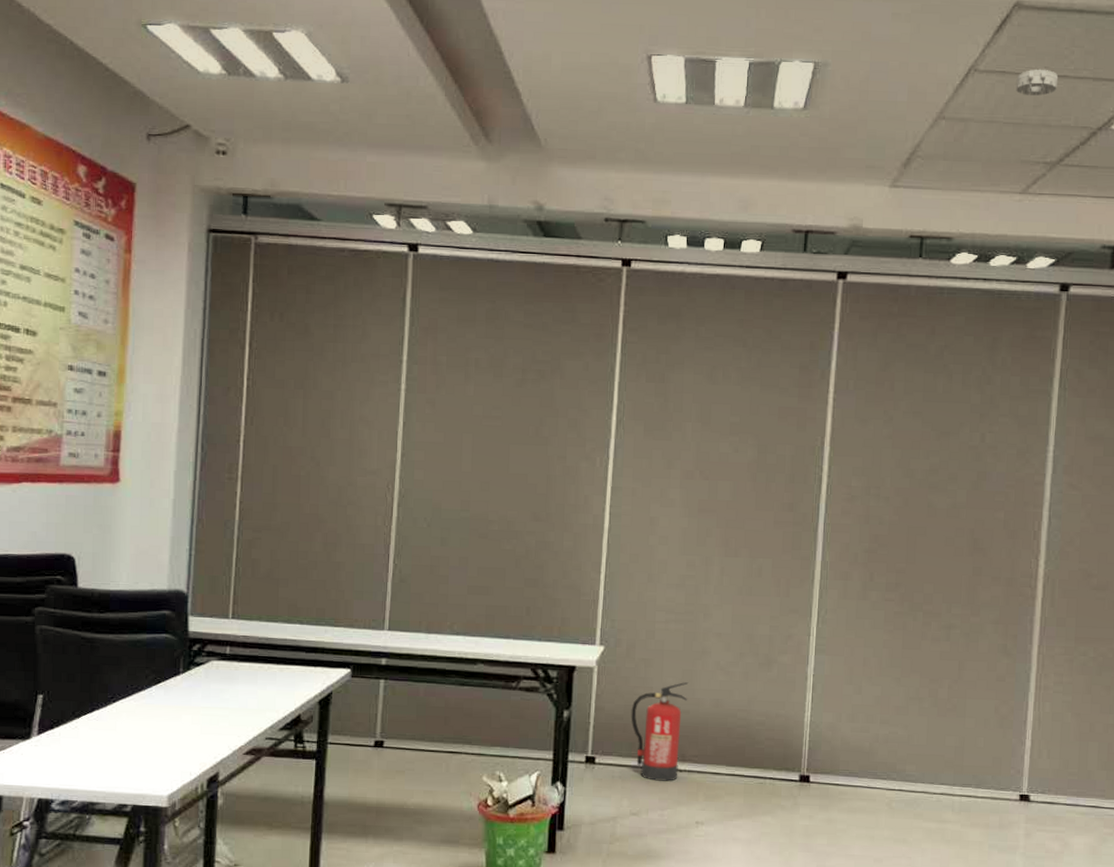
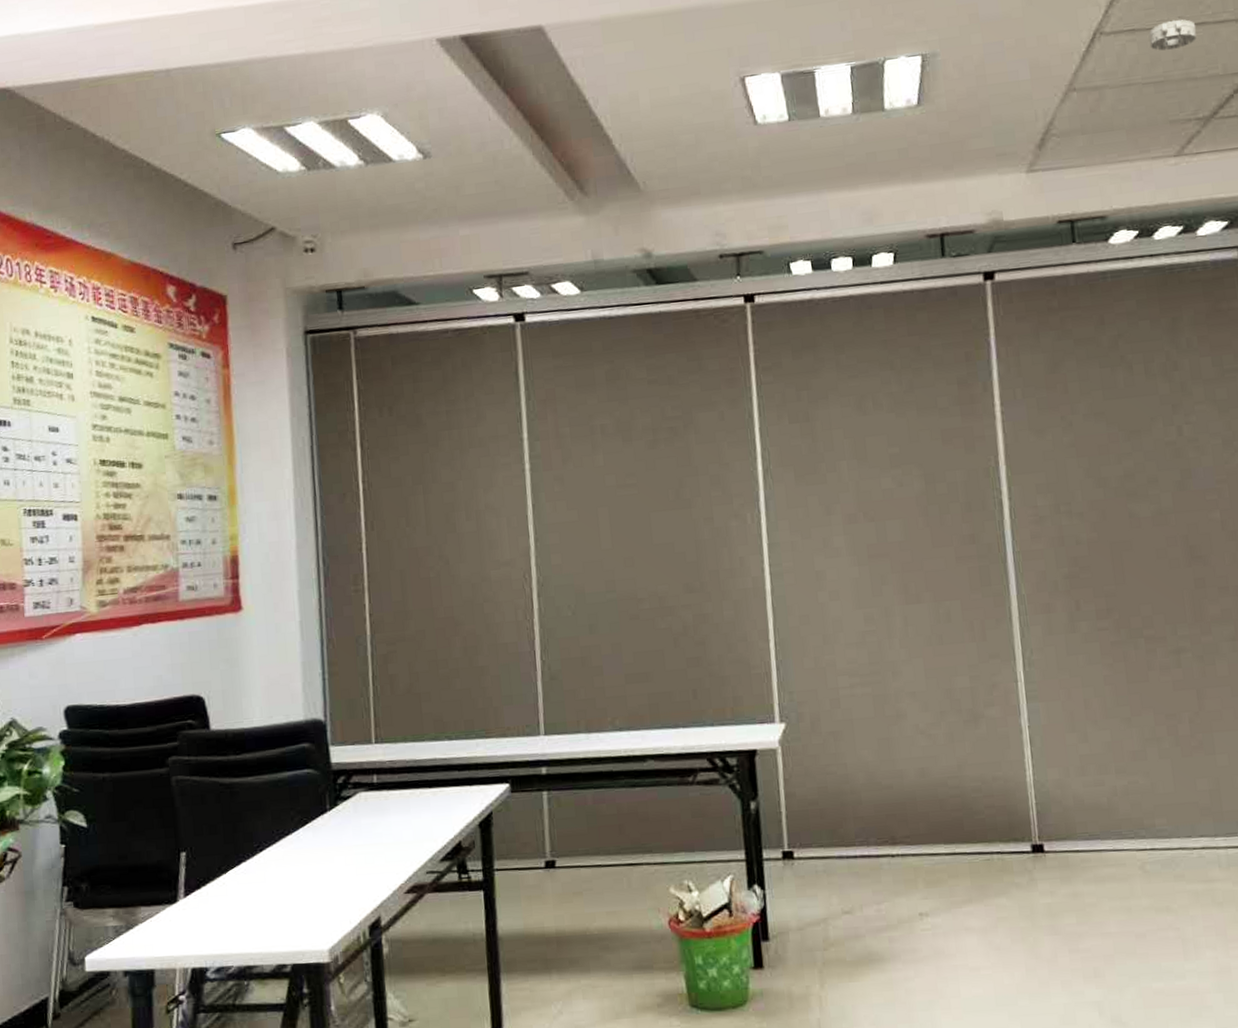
fire extinguisher: present [631,682,689,781] -> none [825,752,891,871]

